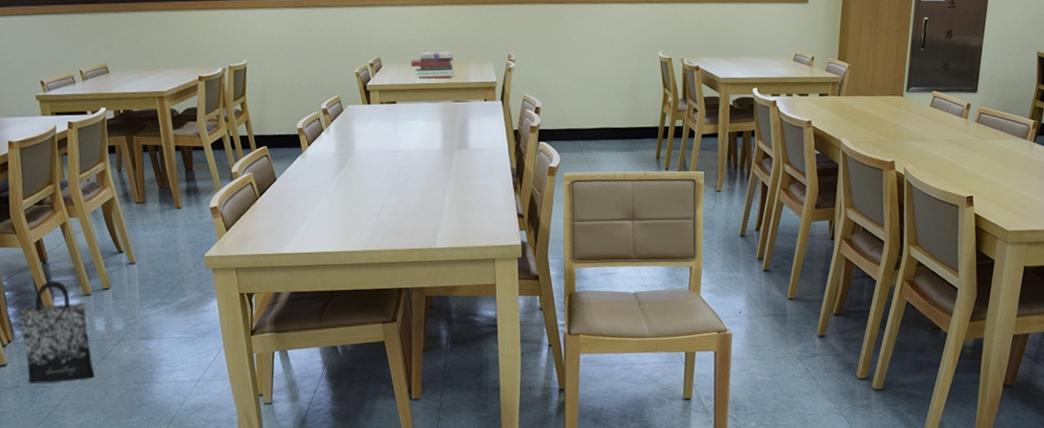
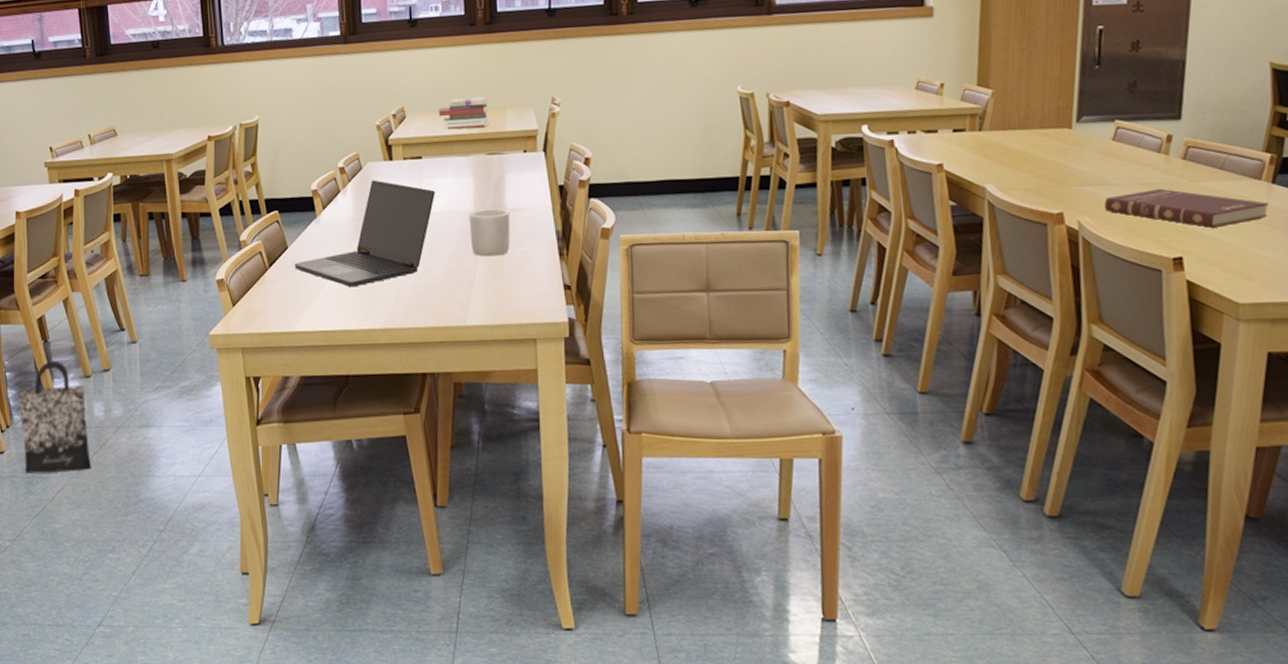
laptop: none [282,121,408,215] -> present [294,180,435,288]
mug: none [437,148,473,190] -> present [469,208,511,257]
book: none [923,144,1031,174] -> present [1104,188,1269,228]

